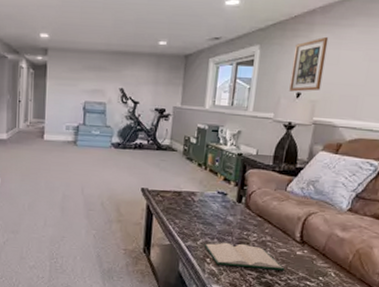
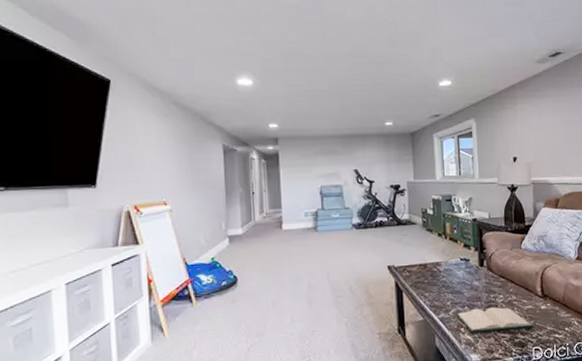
wall art: present [289,36,329,92] -> none [505,107,532,157]

